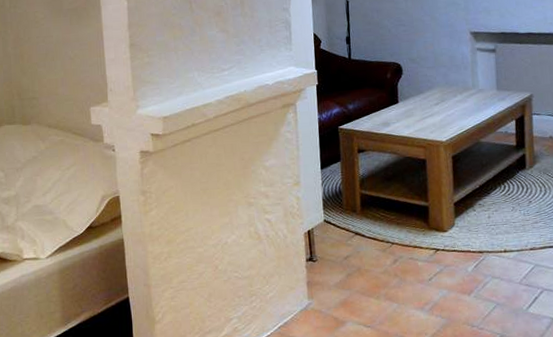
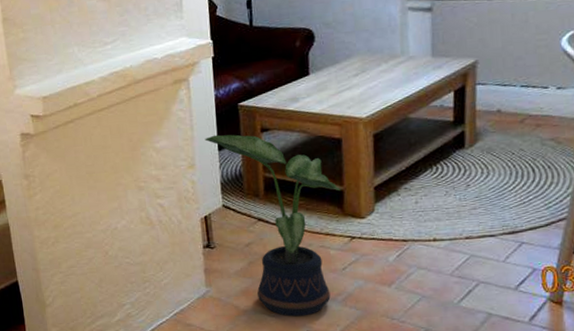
potted plant: none [309,154,426,327] -> present [204,134,341,317]

